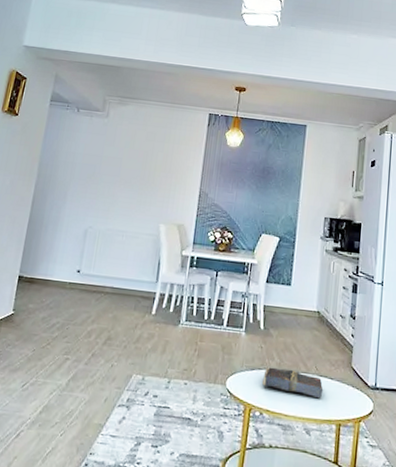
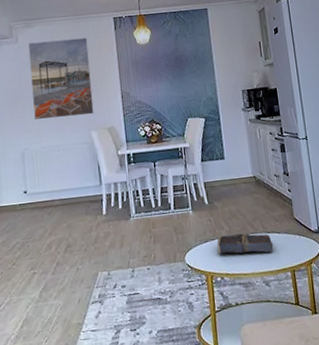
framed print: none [106,120,178,207] -> present [28,37,94,120]

